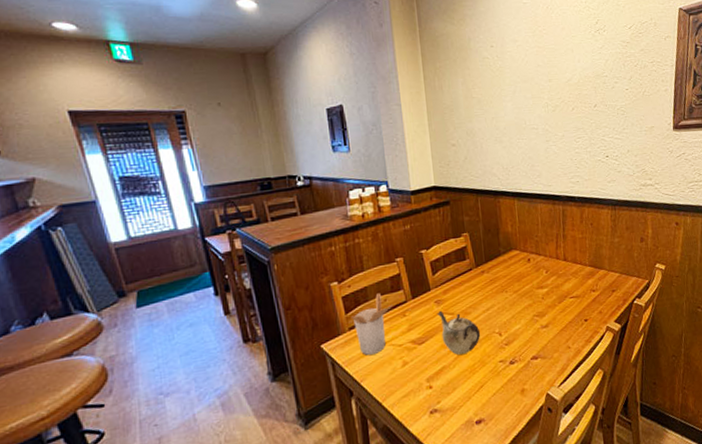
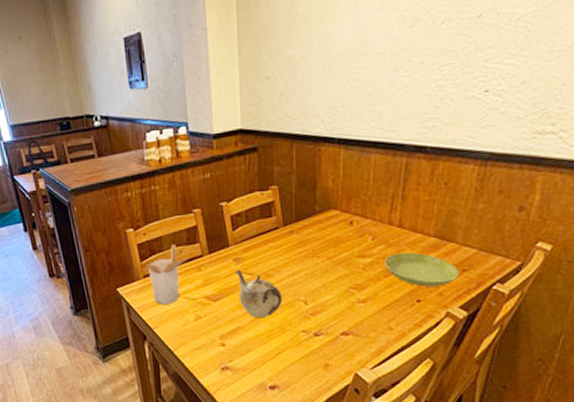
saucer: none [557,280,611,308] -> present [385,252,459,286]

